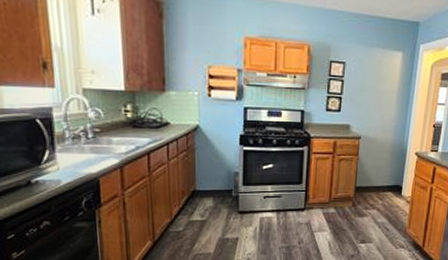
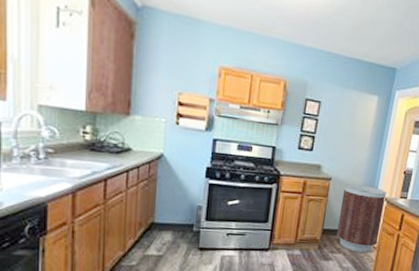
trash can: none [369,141,416,207] -> present [336,184,386,252]

